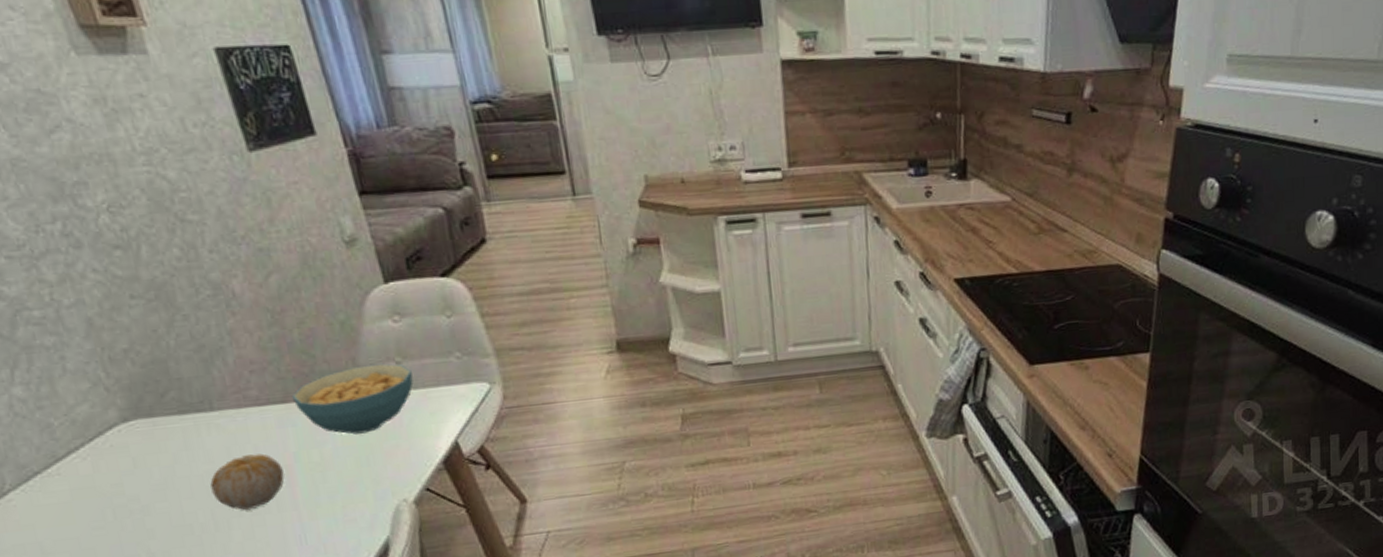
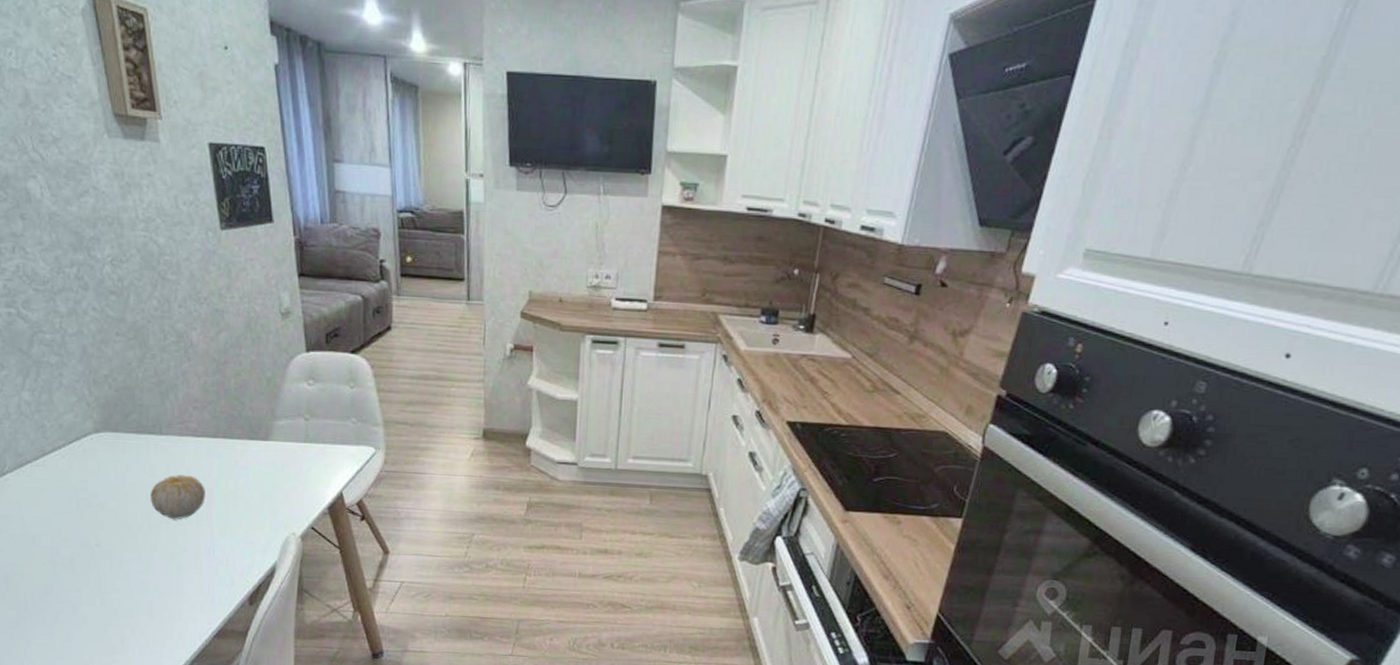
cereal bowl: present [293,363,414,435] -> none [222,417,316,473]

